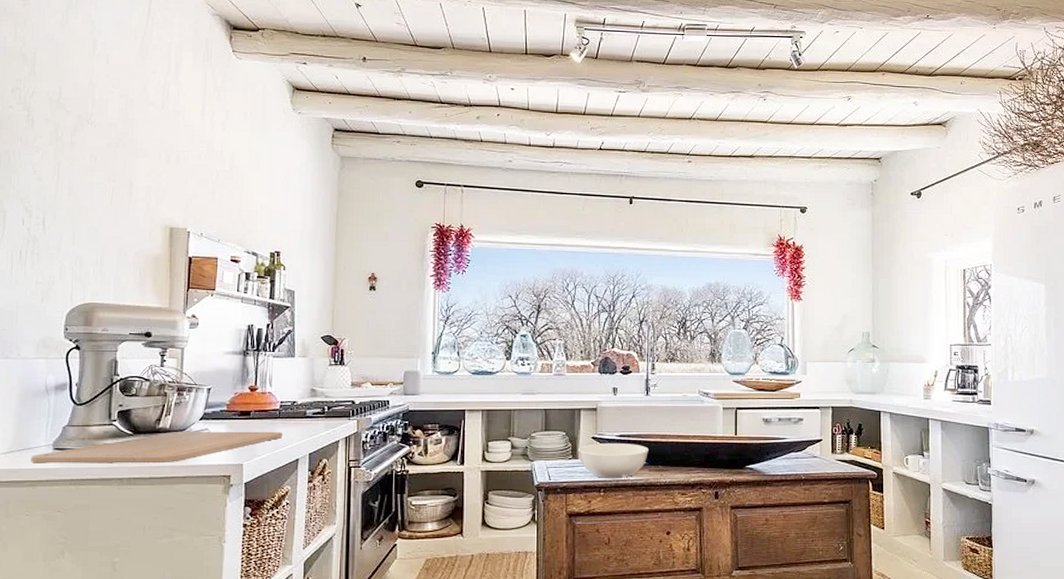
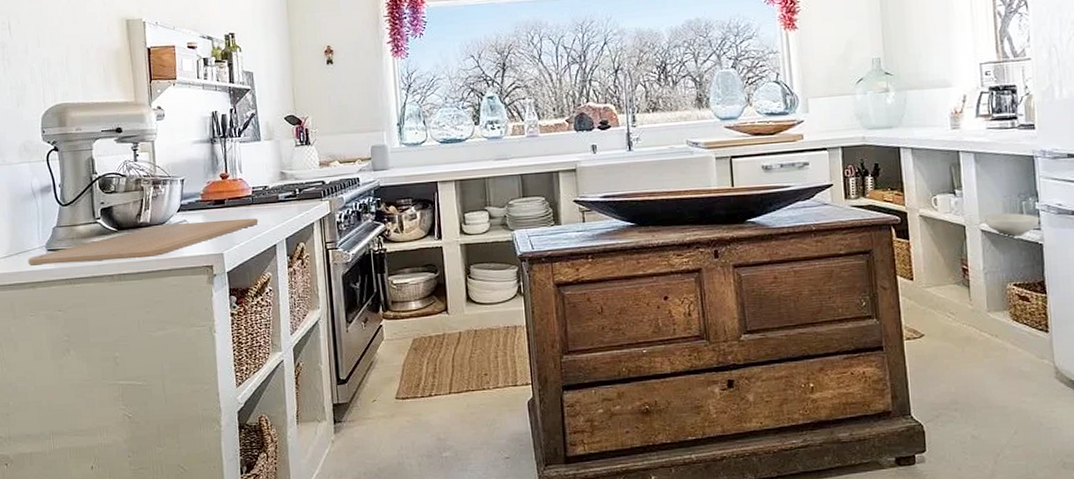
bowl: present [577,442,648,479] -> none [559,204,637,245]
bowl: none [945,475,991,495] -> present [983,213,1040,236]

